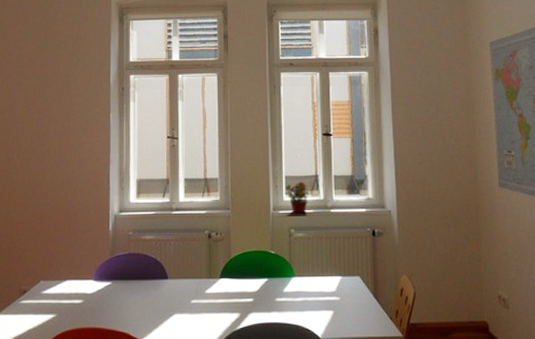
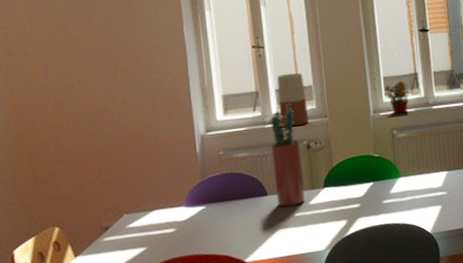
vase: none [175,188,202,293] -> present [270,98,305,207]
vase: none [186,164,213,216] -> present [277,72,309,127]

